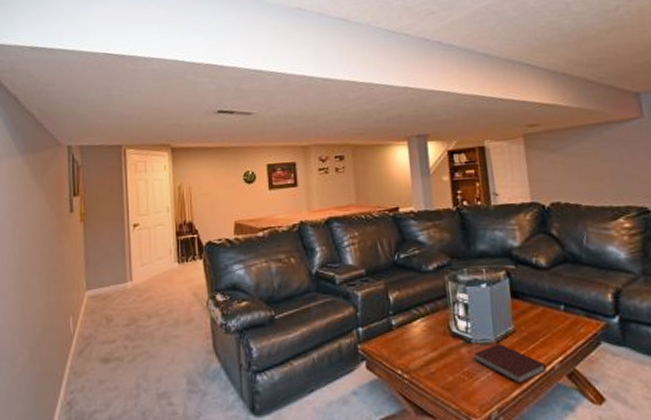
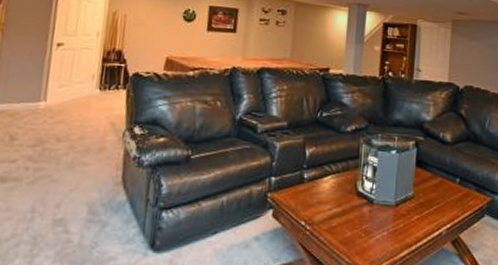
notebook: present [474,343,546,384] -> none [374,206,435,245]

